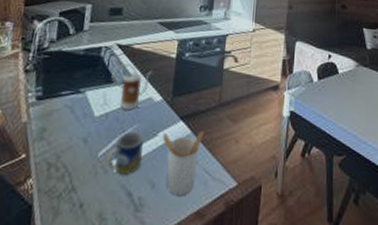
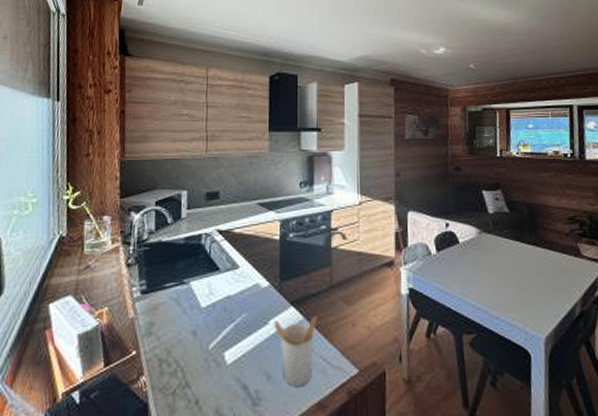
mug: present [106,131,144,176] -> none [218,320,255,368]
kettle: present [111,63,153,111] -> none [215,250,257,299]

